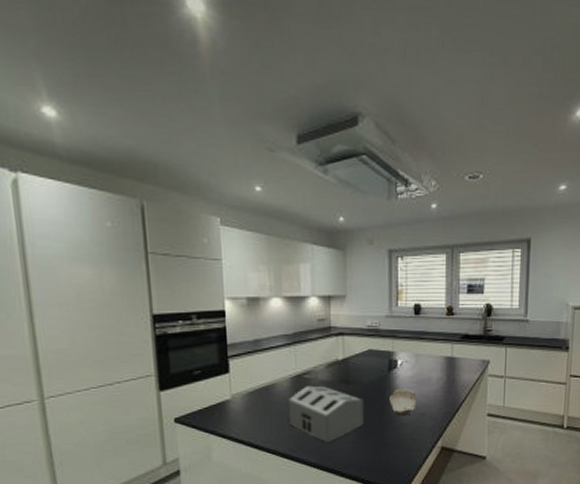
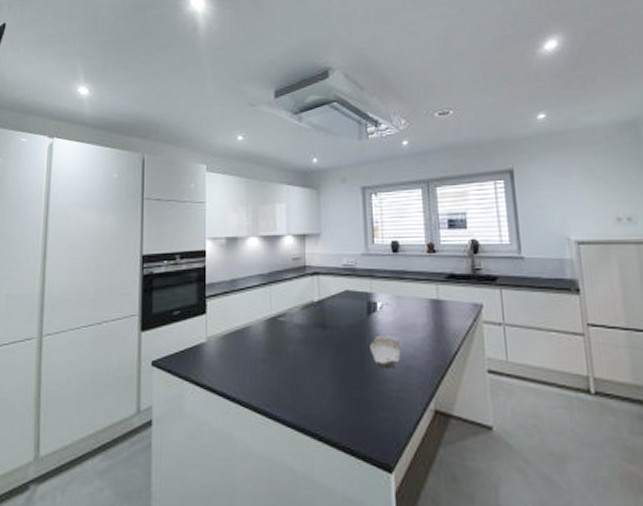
toaster: present [287,385,365,443] -> none [261,329,344,397]

